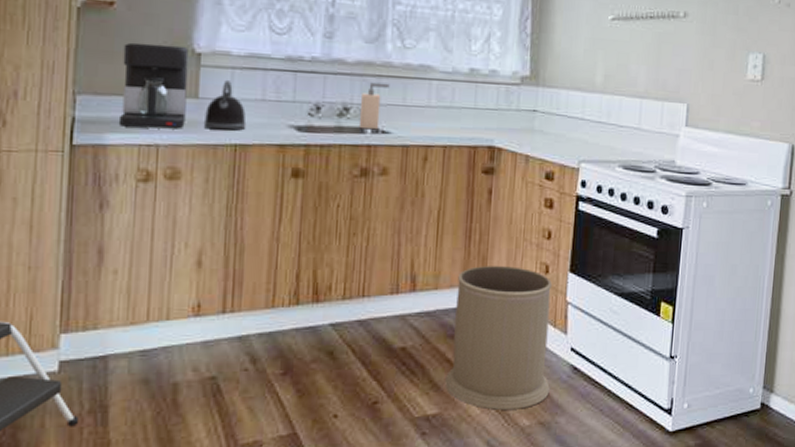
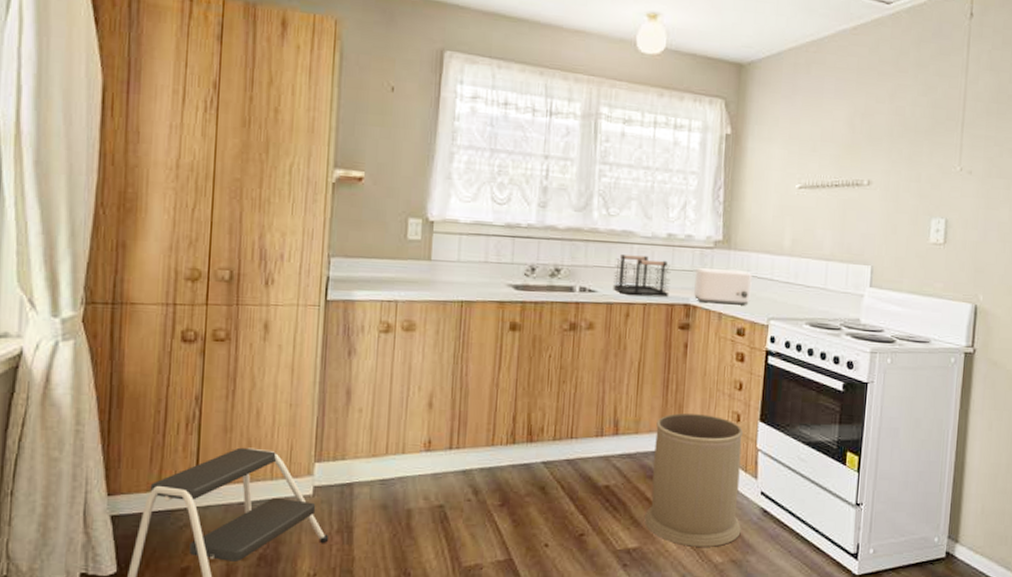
coffee maker: present [118,42,189,129] -> none [364,212,424,287]
kettle: present [203,79,247,131] -> none [435,244,472,289]
soap dispenser: present [358,82,390,130] -> none [568,246,596,289]
dish rack: none [409,92,474,140] -> present [613,255,671,298]
toaster: none [499,106,562,147] -> present [694,268,752,306]

